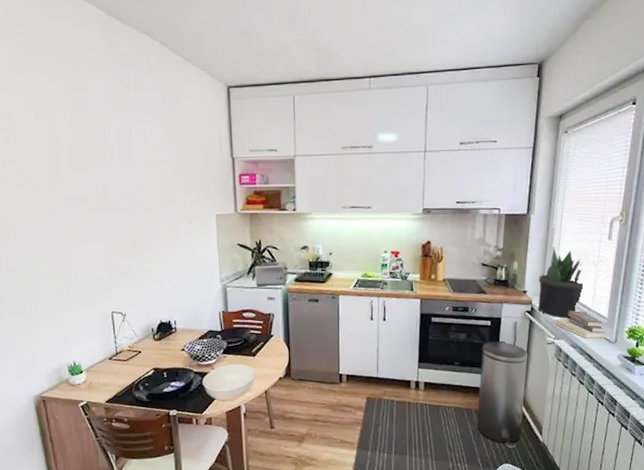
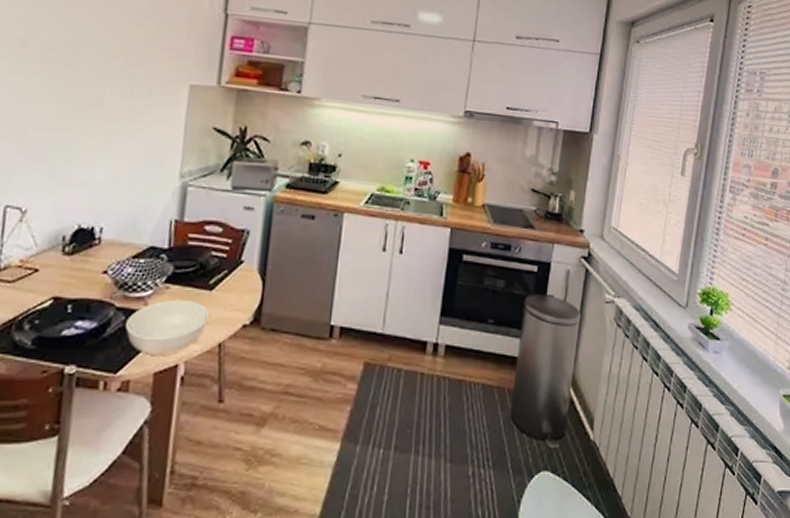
planter: present [538,246,583,318] -> none [597,176,651,270]
books: present [554,311,611,338] -> none [615,261,681,300]

